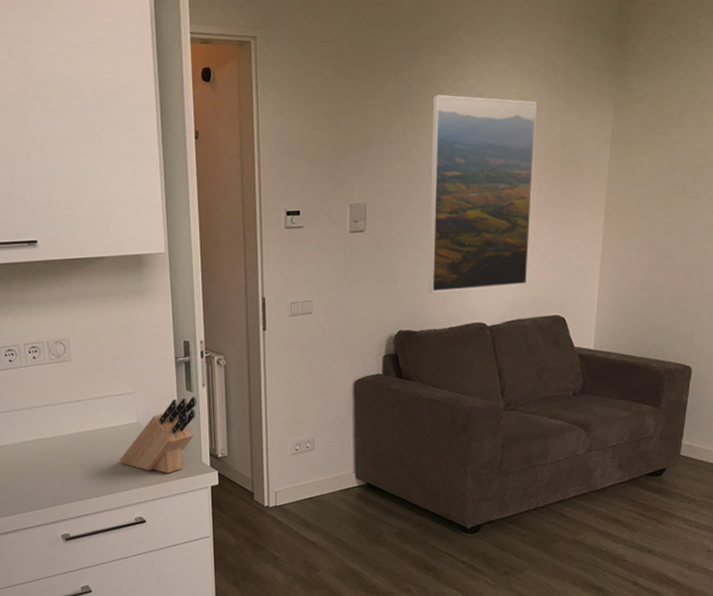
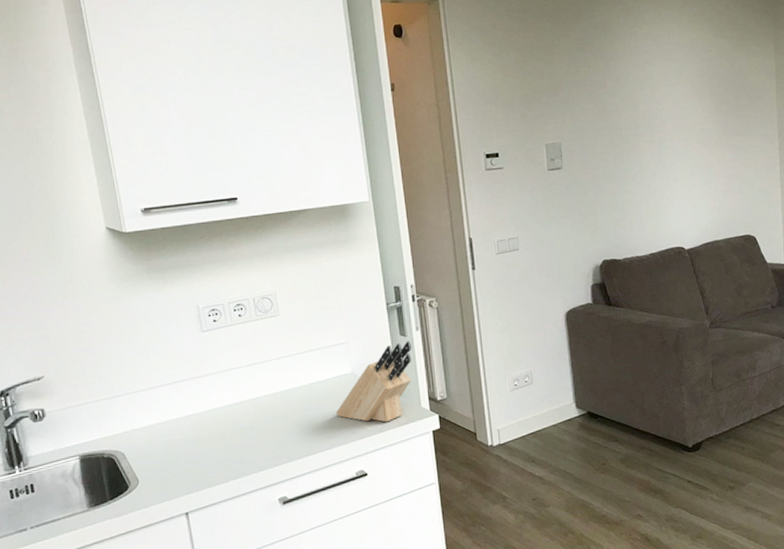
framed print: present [429,95,537,293] -> none [613,40,718,223]

